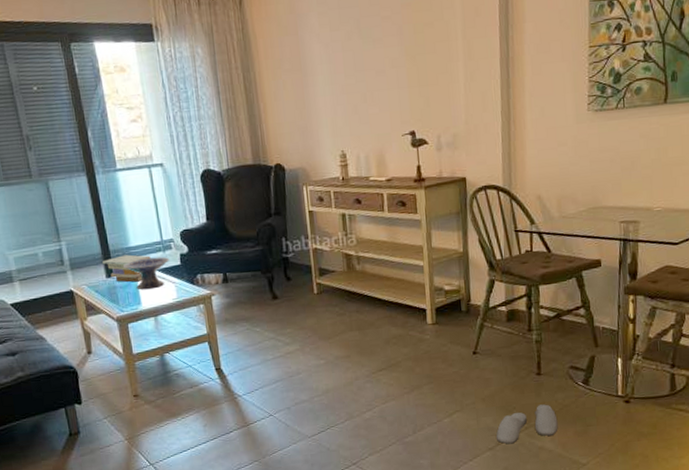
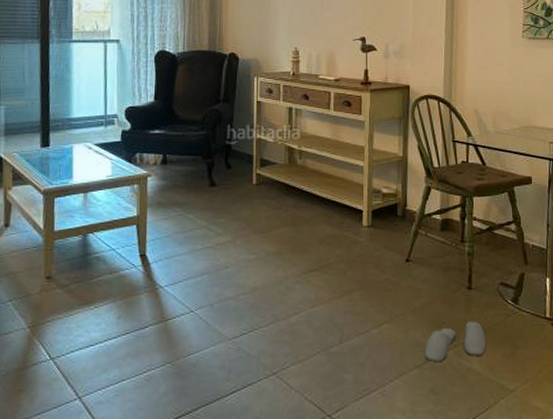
books: present [103,254,151,282] -> none [40,126,91,155]
decorative bowl: present [122,257,170,290] -> none [60,131,111,164]

